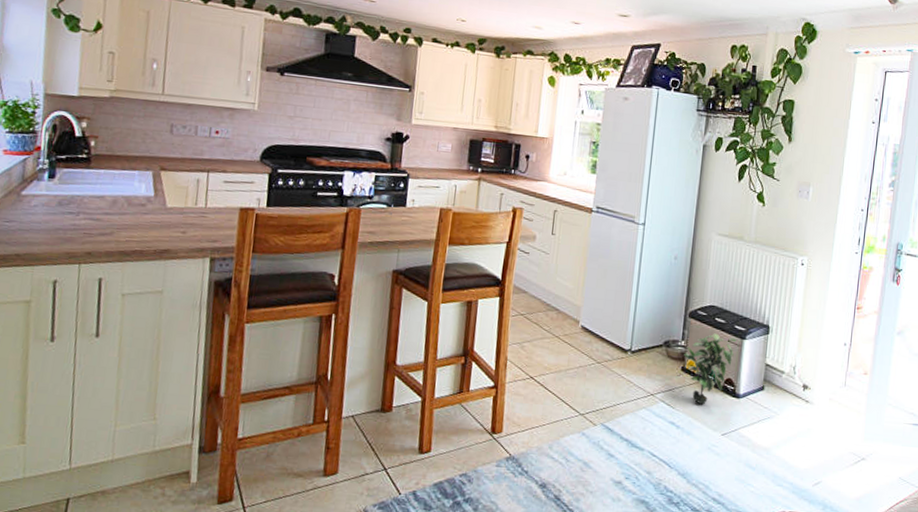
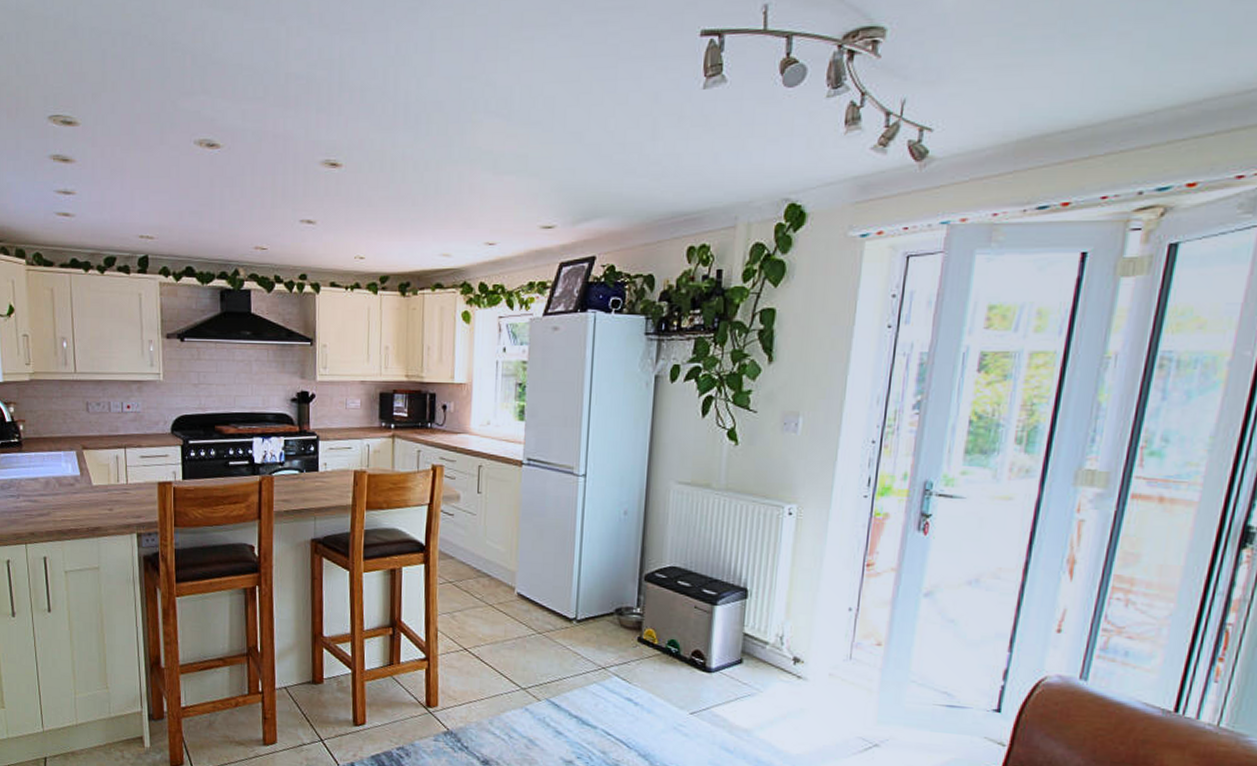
potted plant: present [684,333,738,405] -> none [640,598,707,680]

